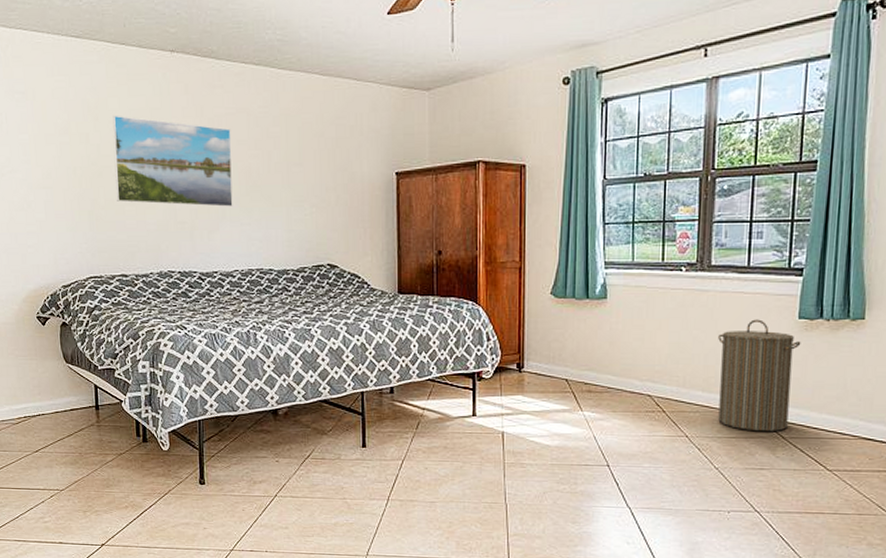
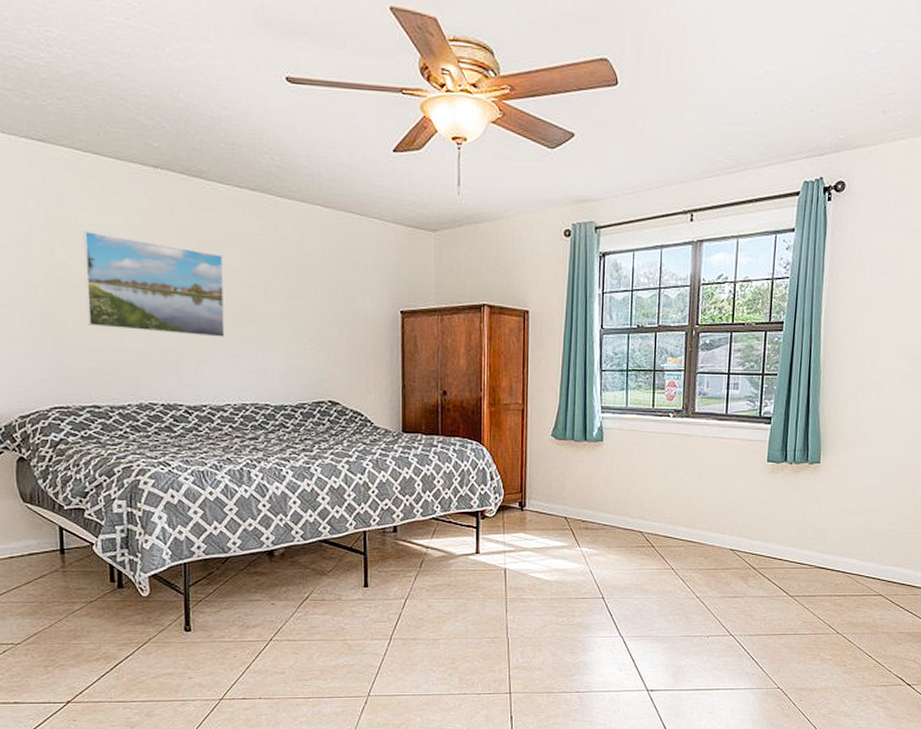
laundry hamper: present [718,319,801,432] -> none [700,462,769,564]

